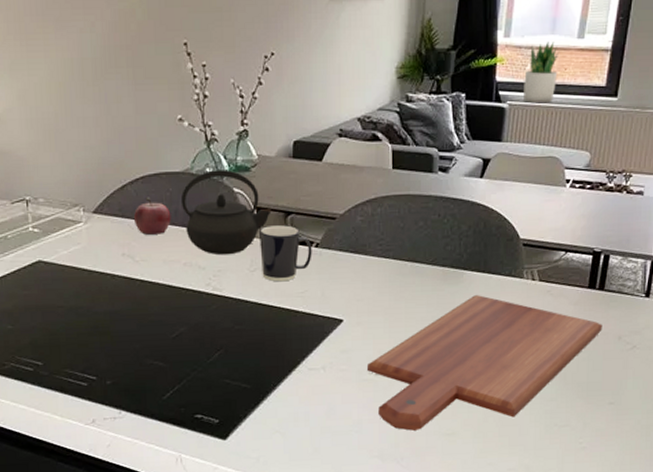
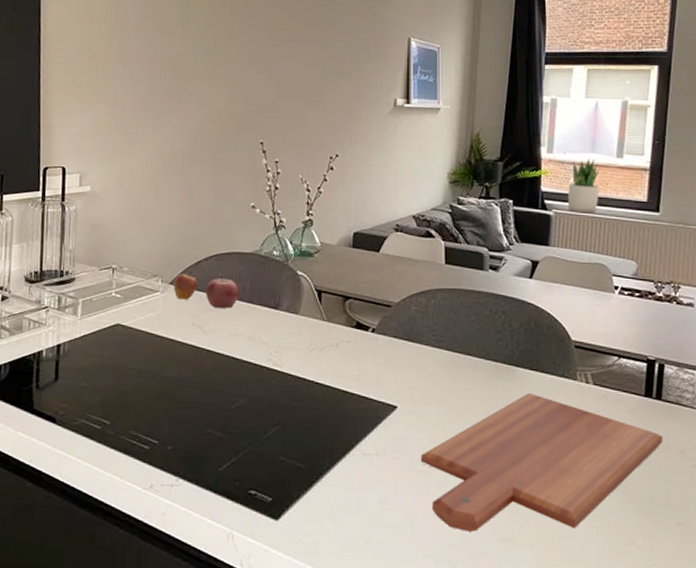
fruit: none [97,196,124,229] -> present [173,270,198,300]
kettle: present [182,170,272,255] -> none [250,253,331,333]
mug: present [260,224,312,282] -> none [319,307,369,363]

